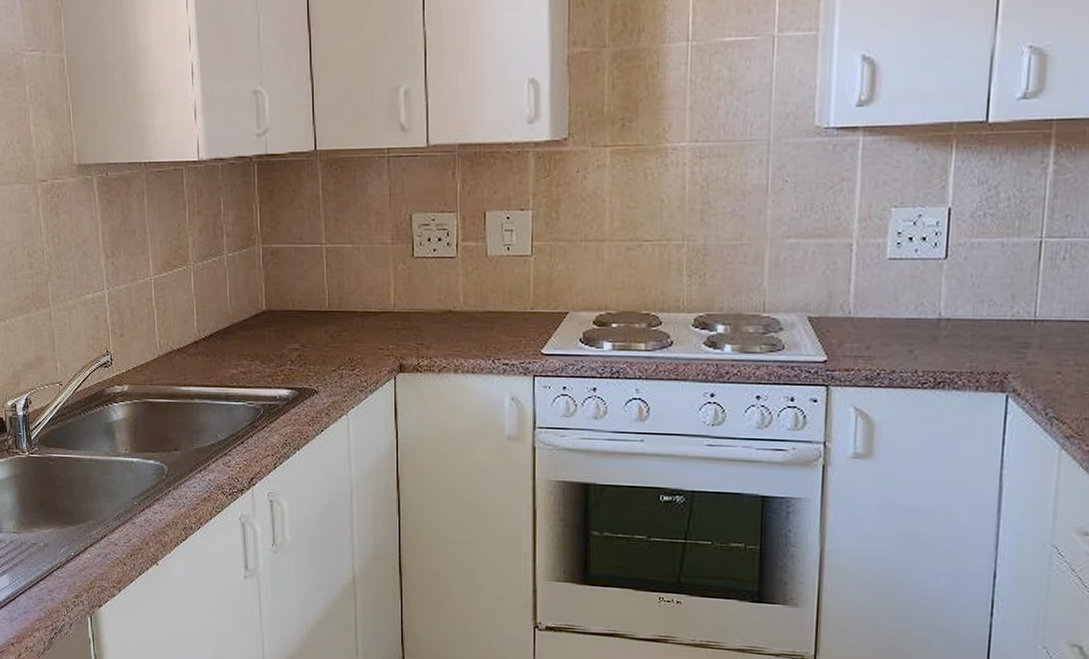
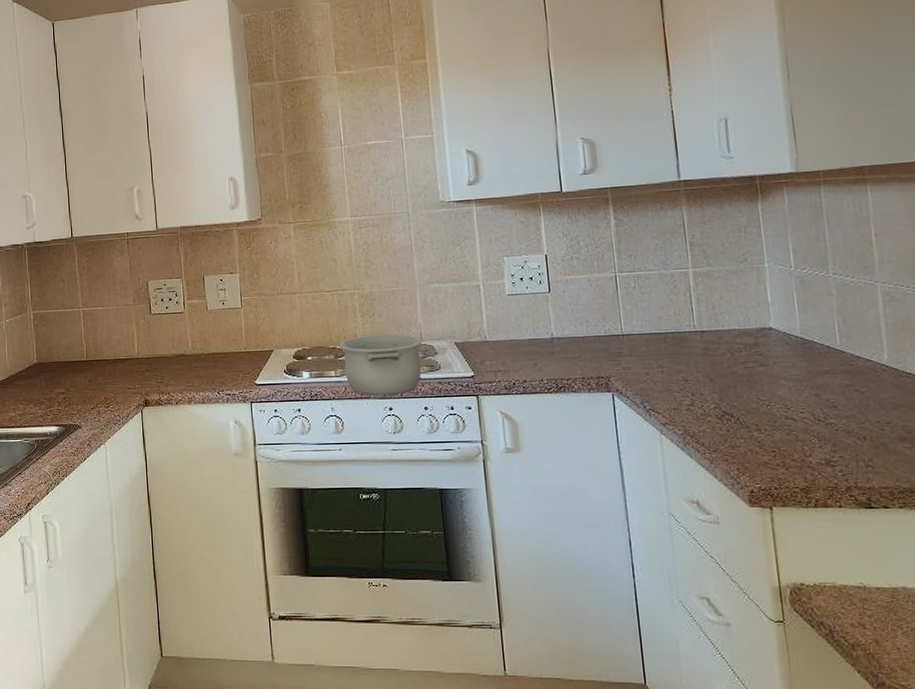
cooking pot: none [654,301,765,379] -> present [338,334,423,396]

